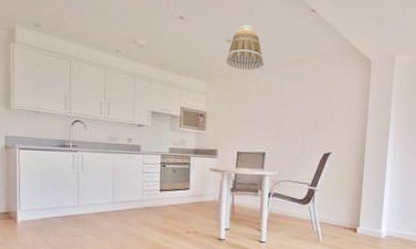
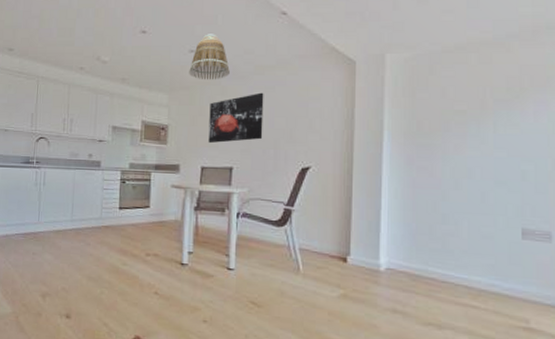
wall art: none [244,84,294,131] -> present [208,92,264,144]

